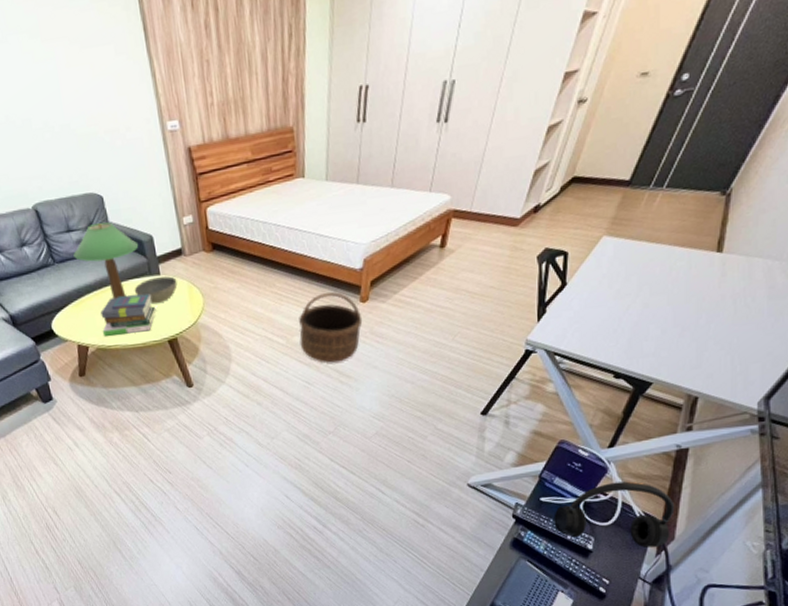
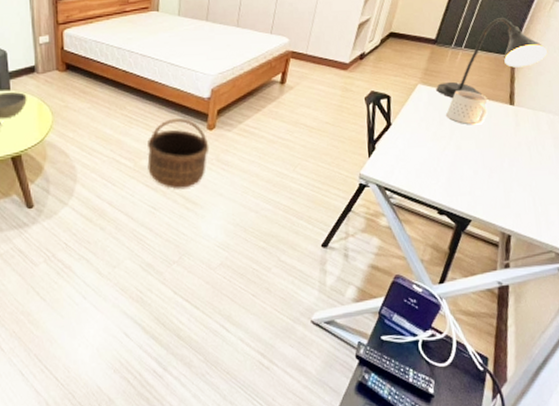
headphones: present [554,481,675,548] -> none [395,318,504,391]
desk lamp: none [625,144,778,249] -> present [436,18,548,98]
mug: none [635,238,688,279] -> present [446,90,487,125]

